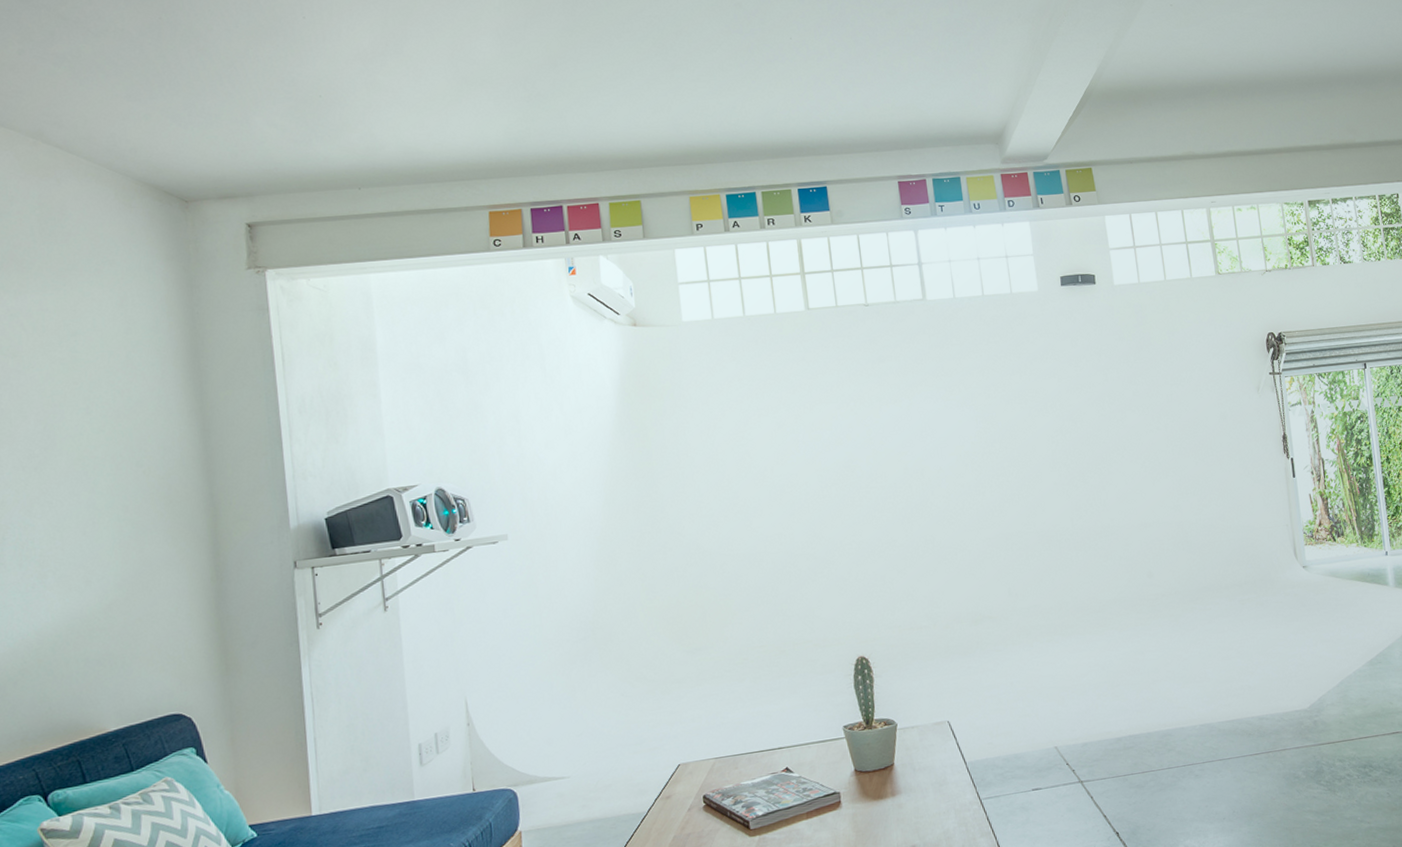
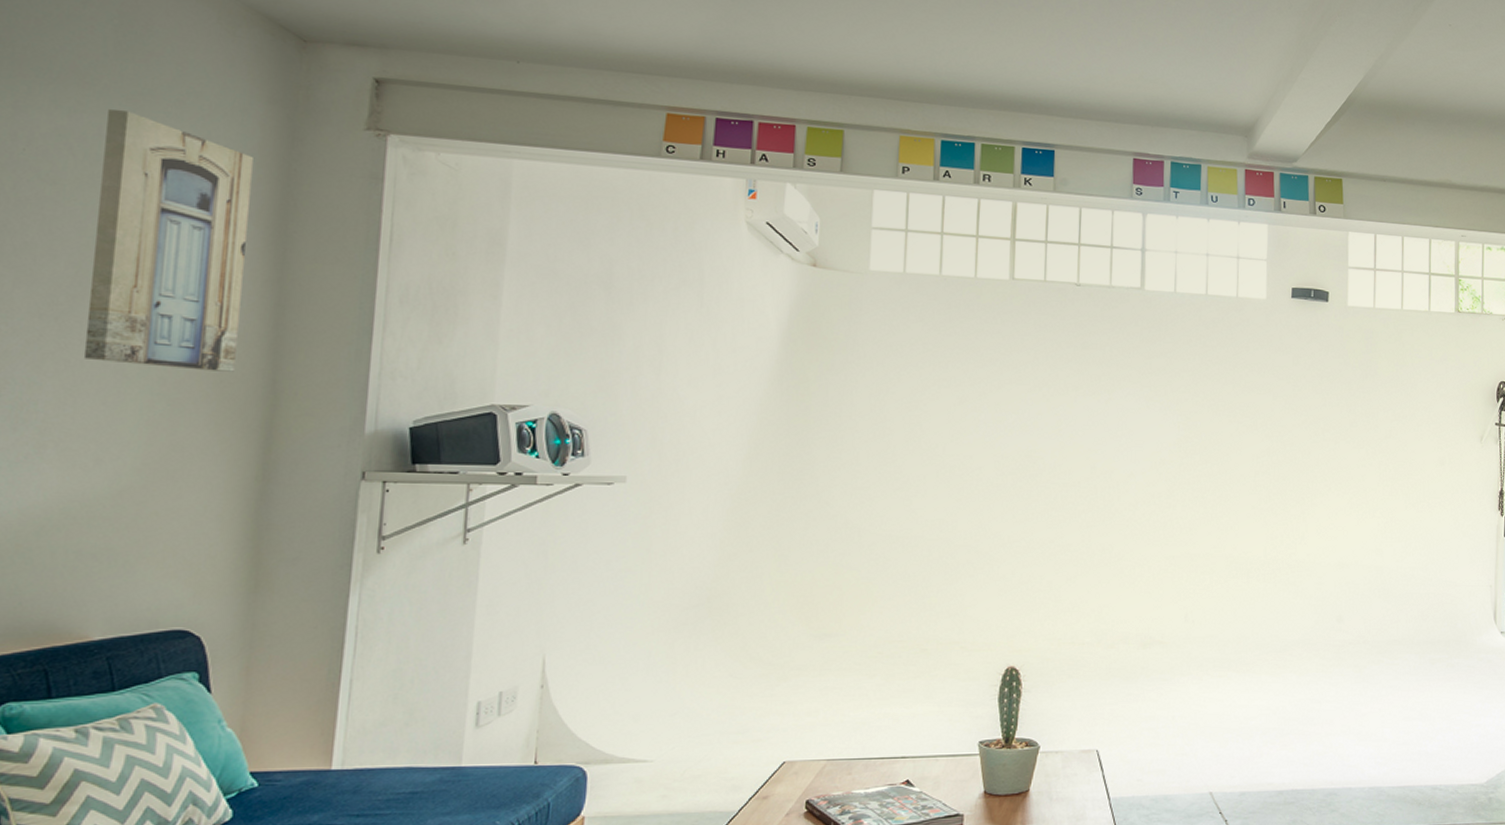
wall art: none [45,286,179,499] -> present [83,109,255,372]

